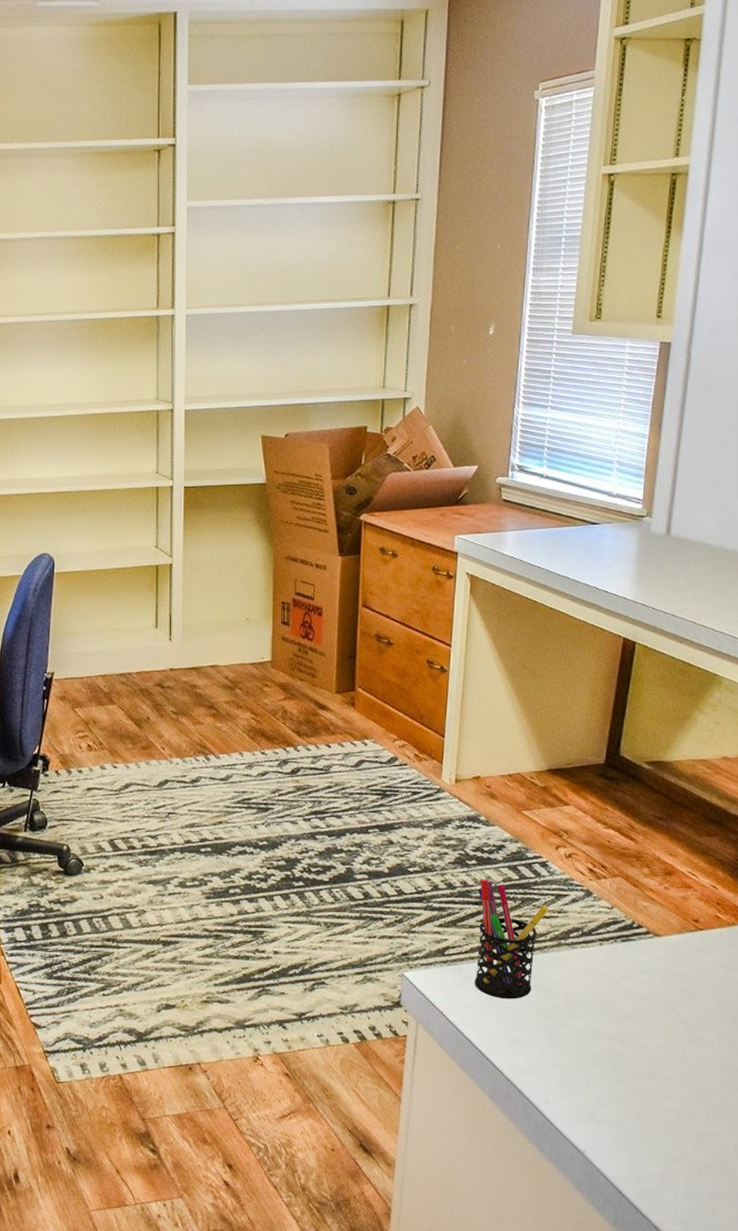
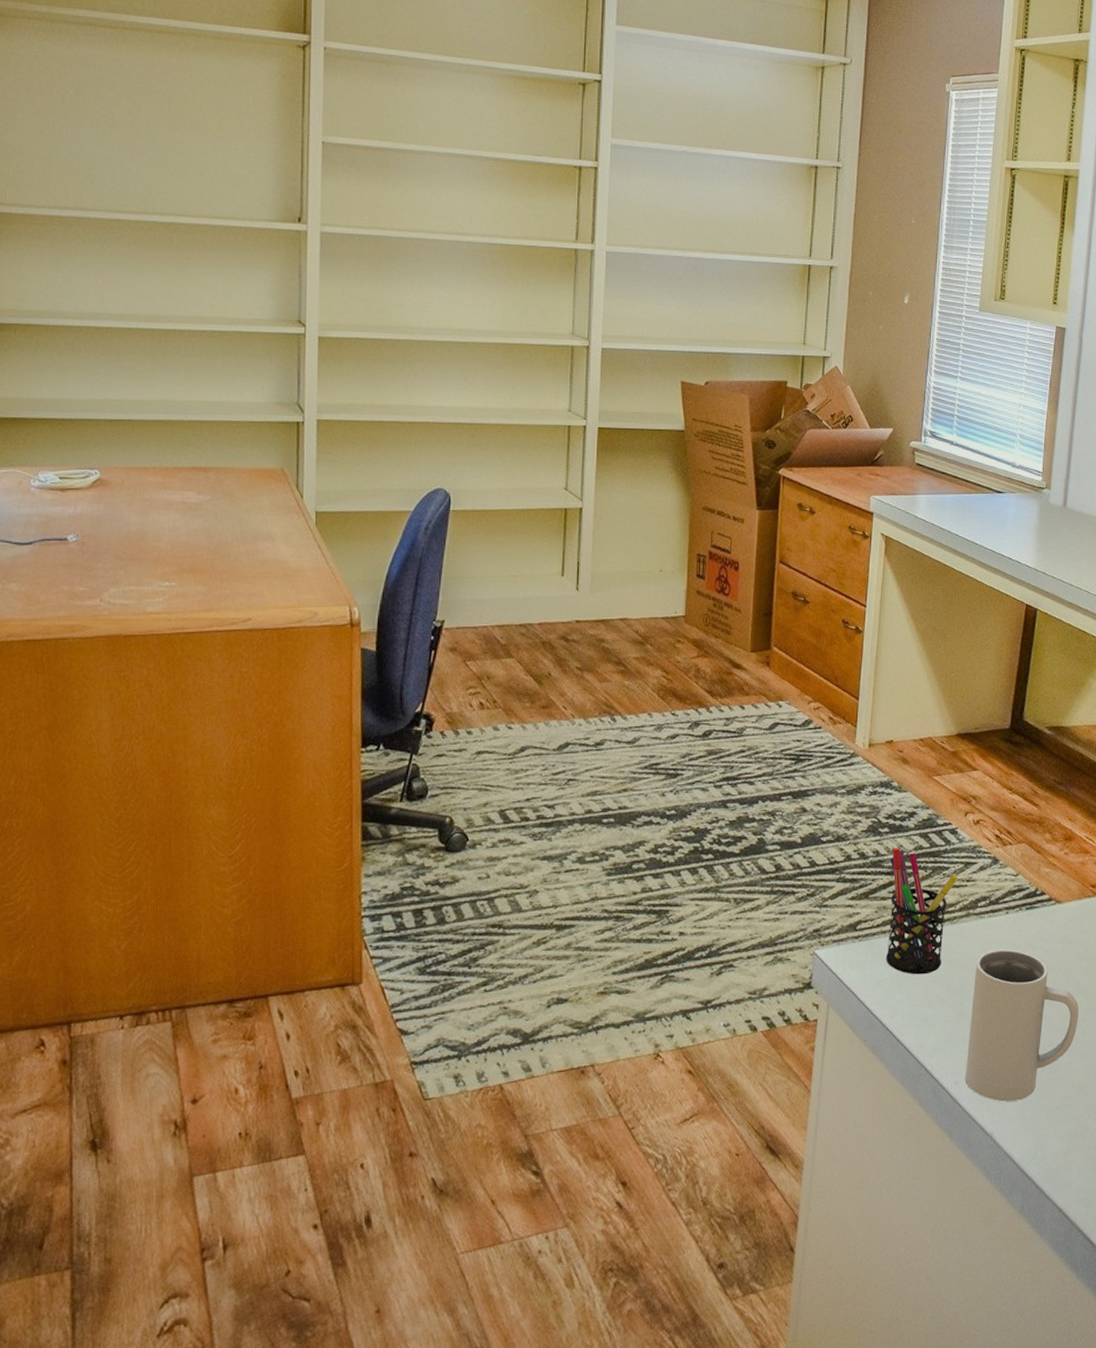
mug: none [557,979,678,1123] -> present [966,949,1079,1102]

